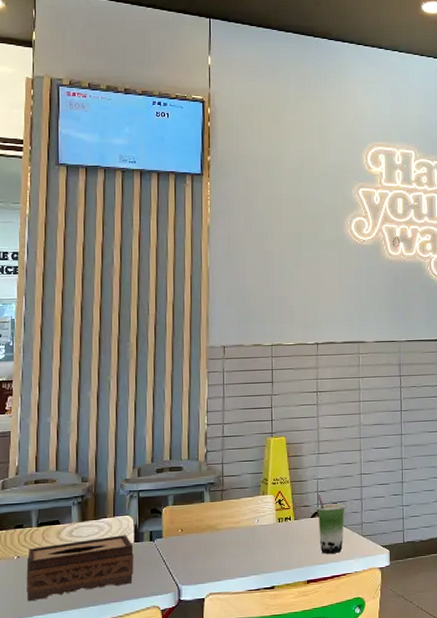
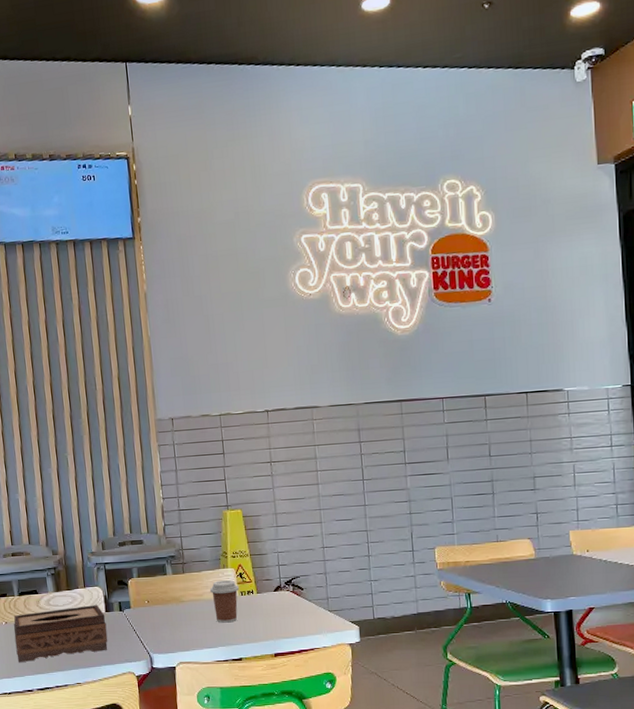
coffee cup: none [247,507,276,551] -> present [209,580,239,623]
beverage cup: present [316,494,345,554] -> none [279,568,309,628]

